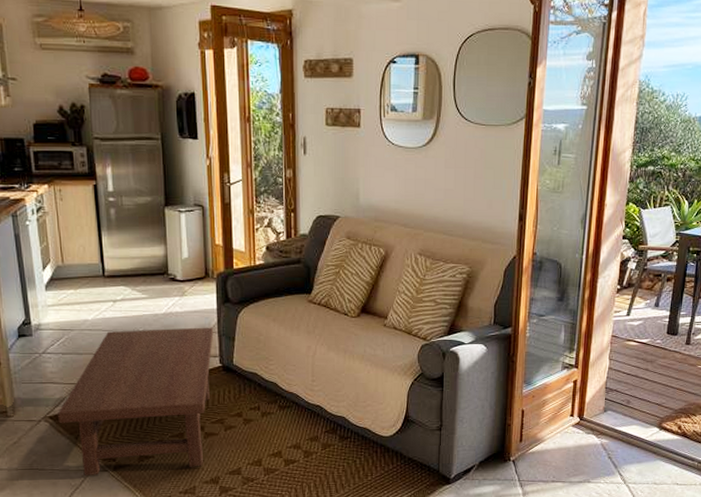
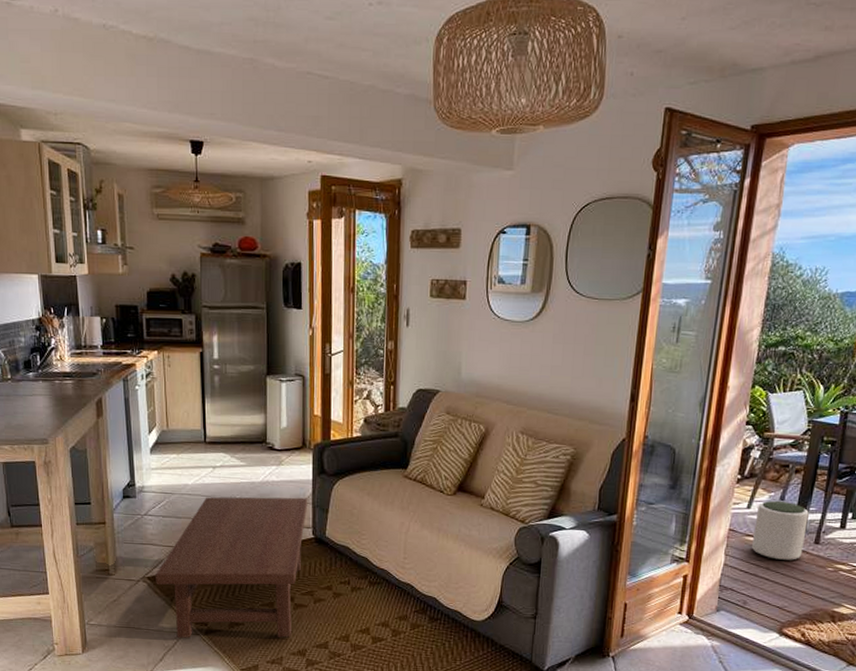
plant pot: none [632,307,680,362] -> present [751,500,809,561]

